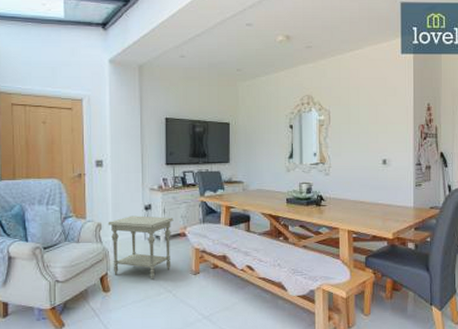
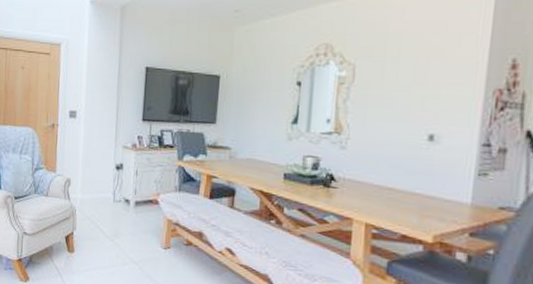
side table: present [108,215,174,280] -> none [77,174,146,247]

